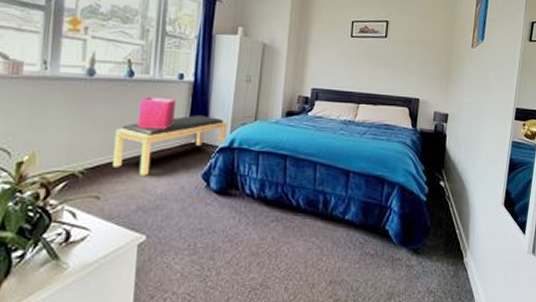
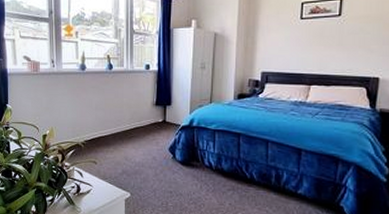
bench: present [113,115,228,175] -> none [103,99,187,147]
storage bin: present [137,97,177,130] -> none [118,85,146,111]

